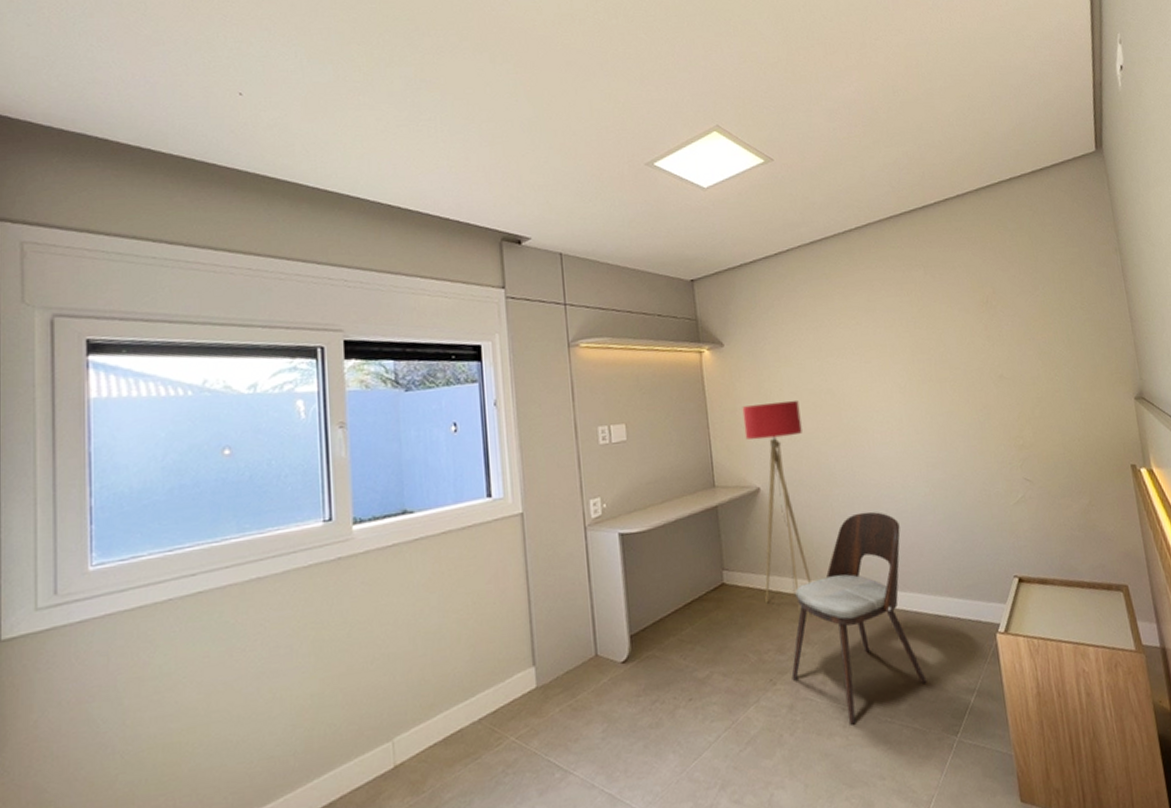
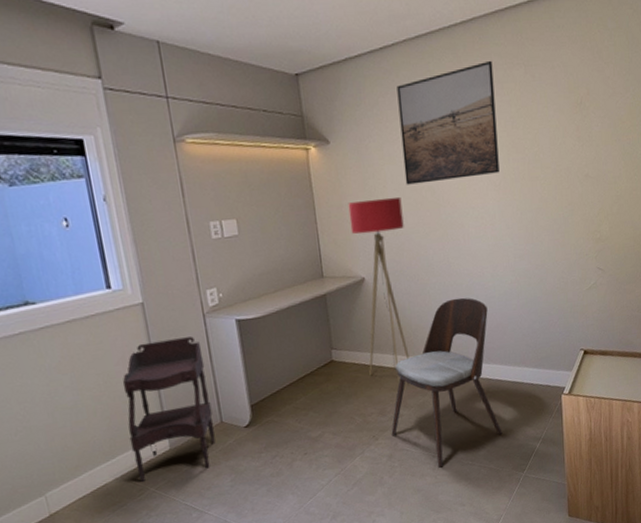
side table: none [492,552,588,728] -> present [122,336,216,482]
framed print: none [792,262,904,388] -> present [397,60,500,185]

